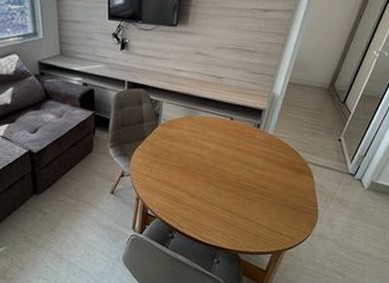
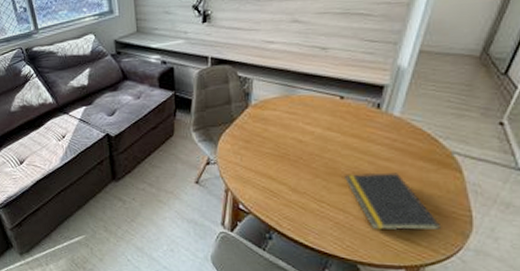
notepad: none [231,179,298,225] -> present [345,172,442,231]

